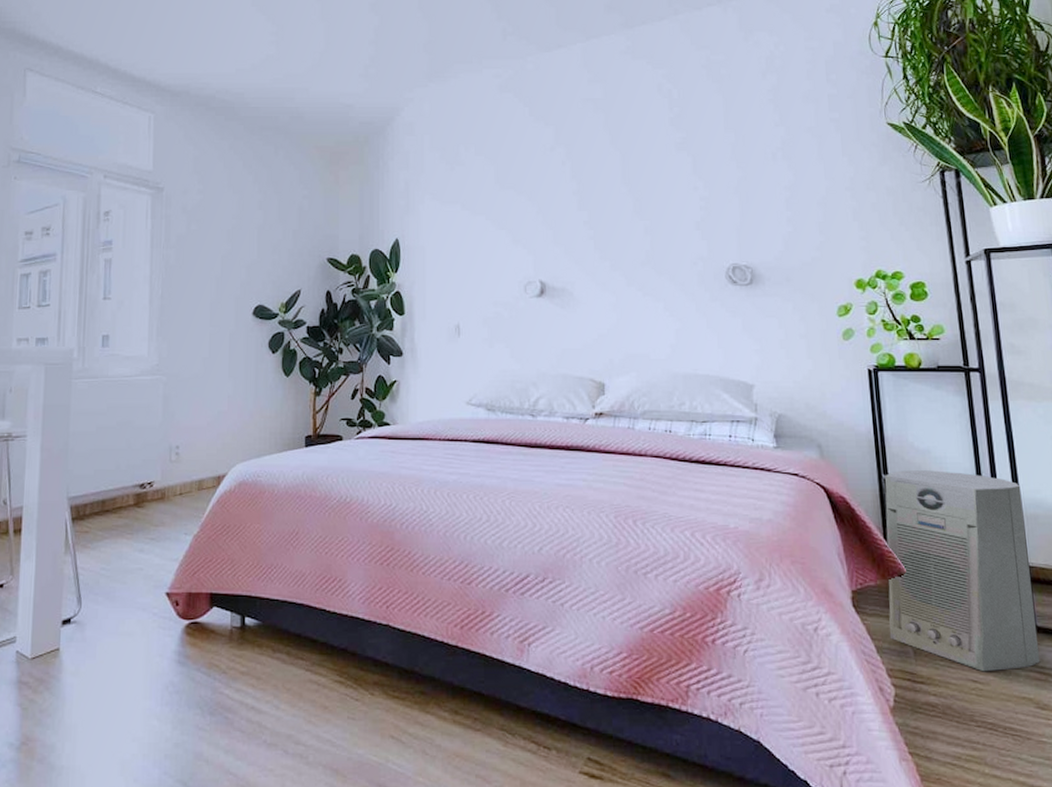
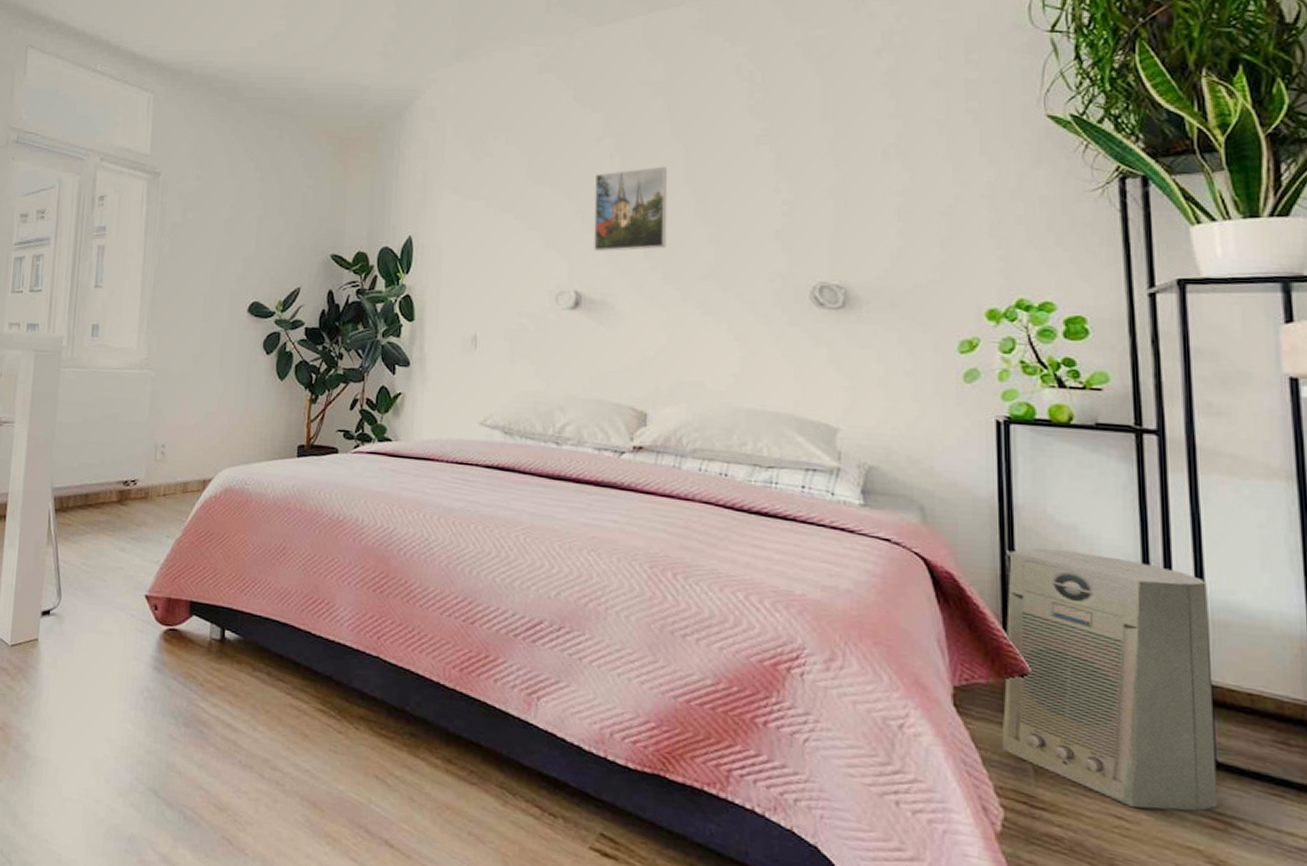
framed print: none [551,171,612,246] -> present [594,166,668,252]

